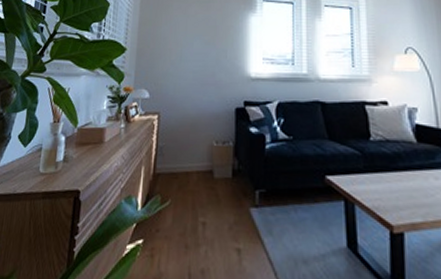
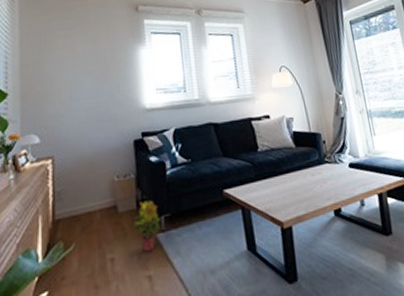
potted plant: none [227,170,255,225] -> present [133,199,161,252]

